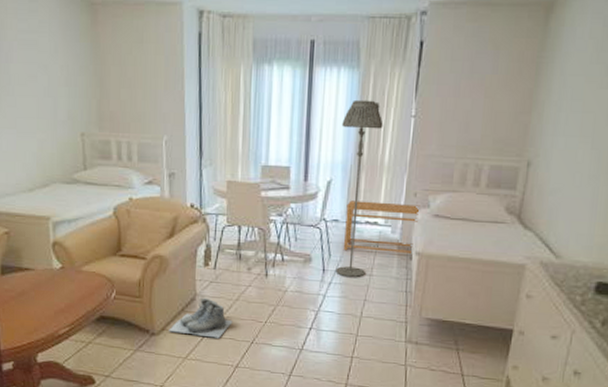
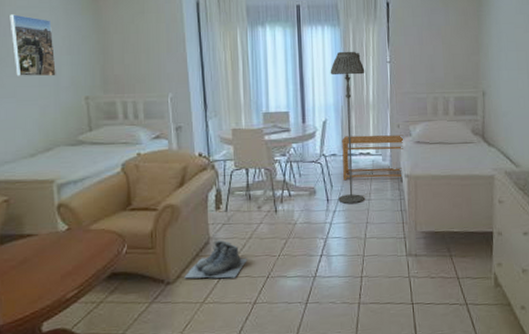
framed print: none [11,39,54,109] -> present [10,14,56,77]

